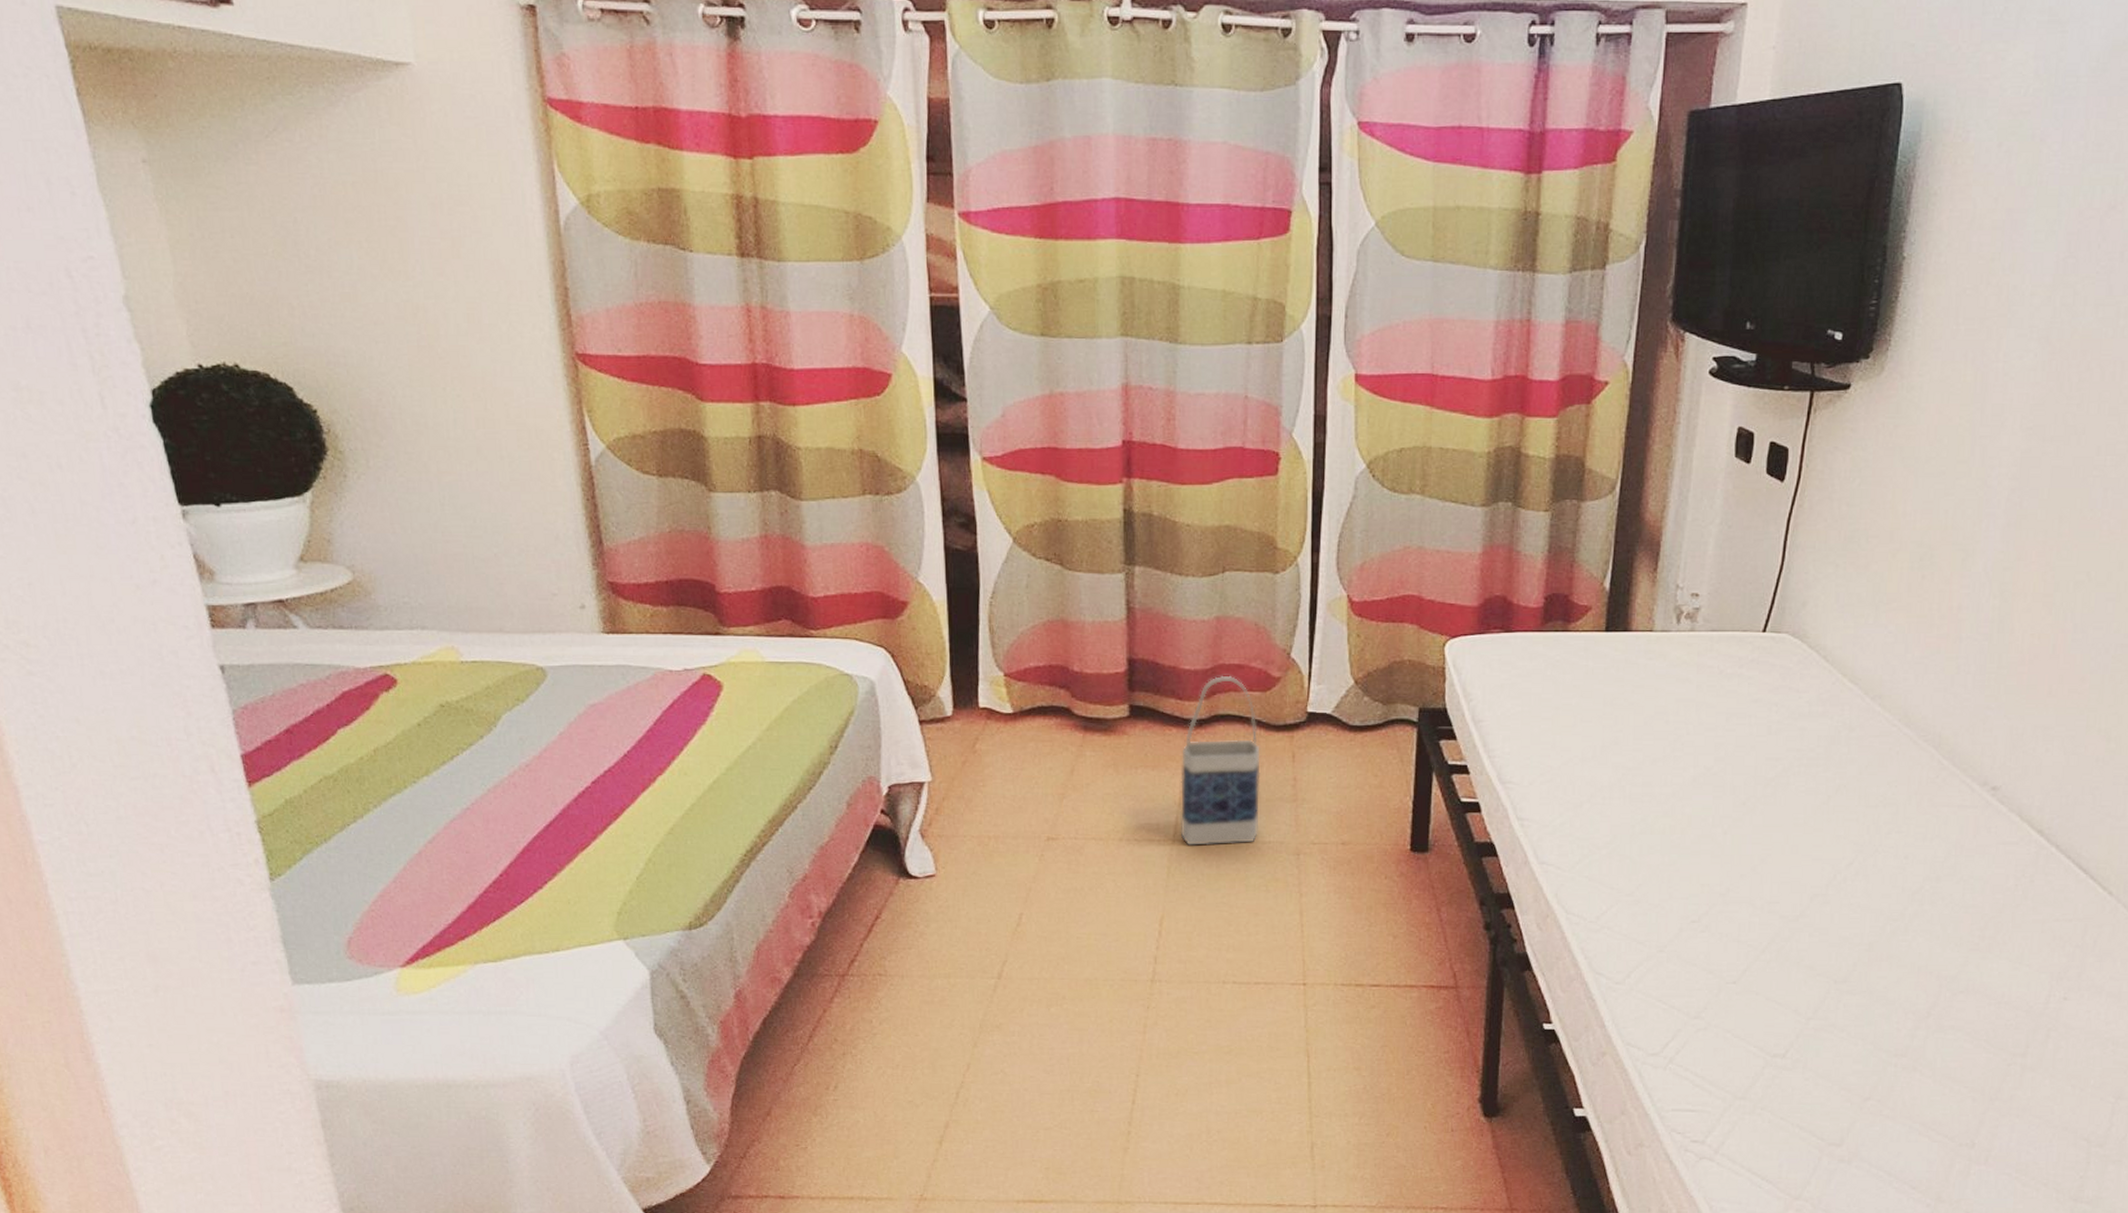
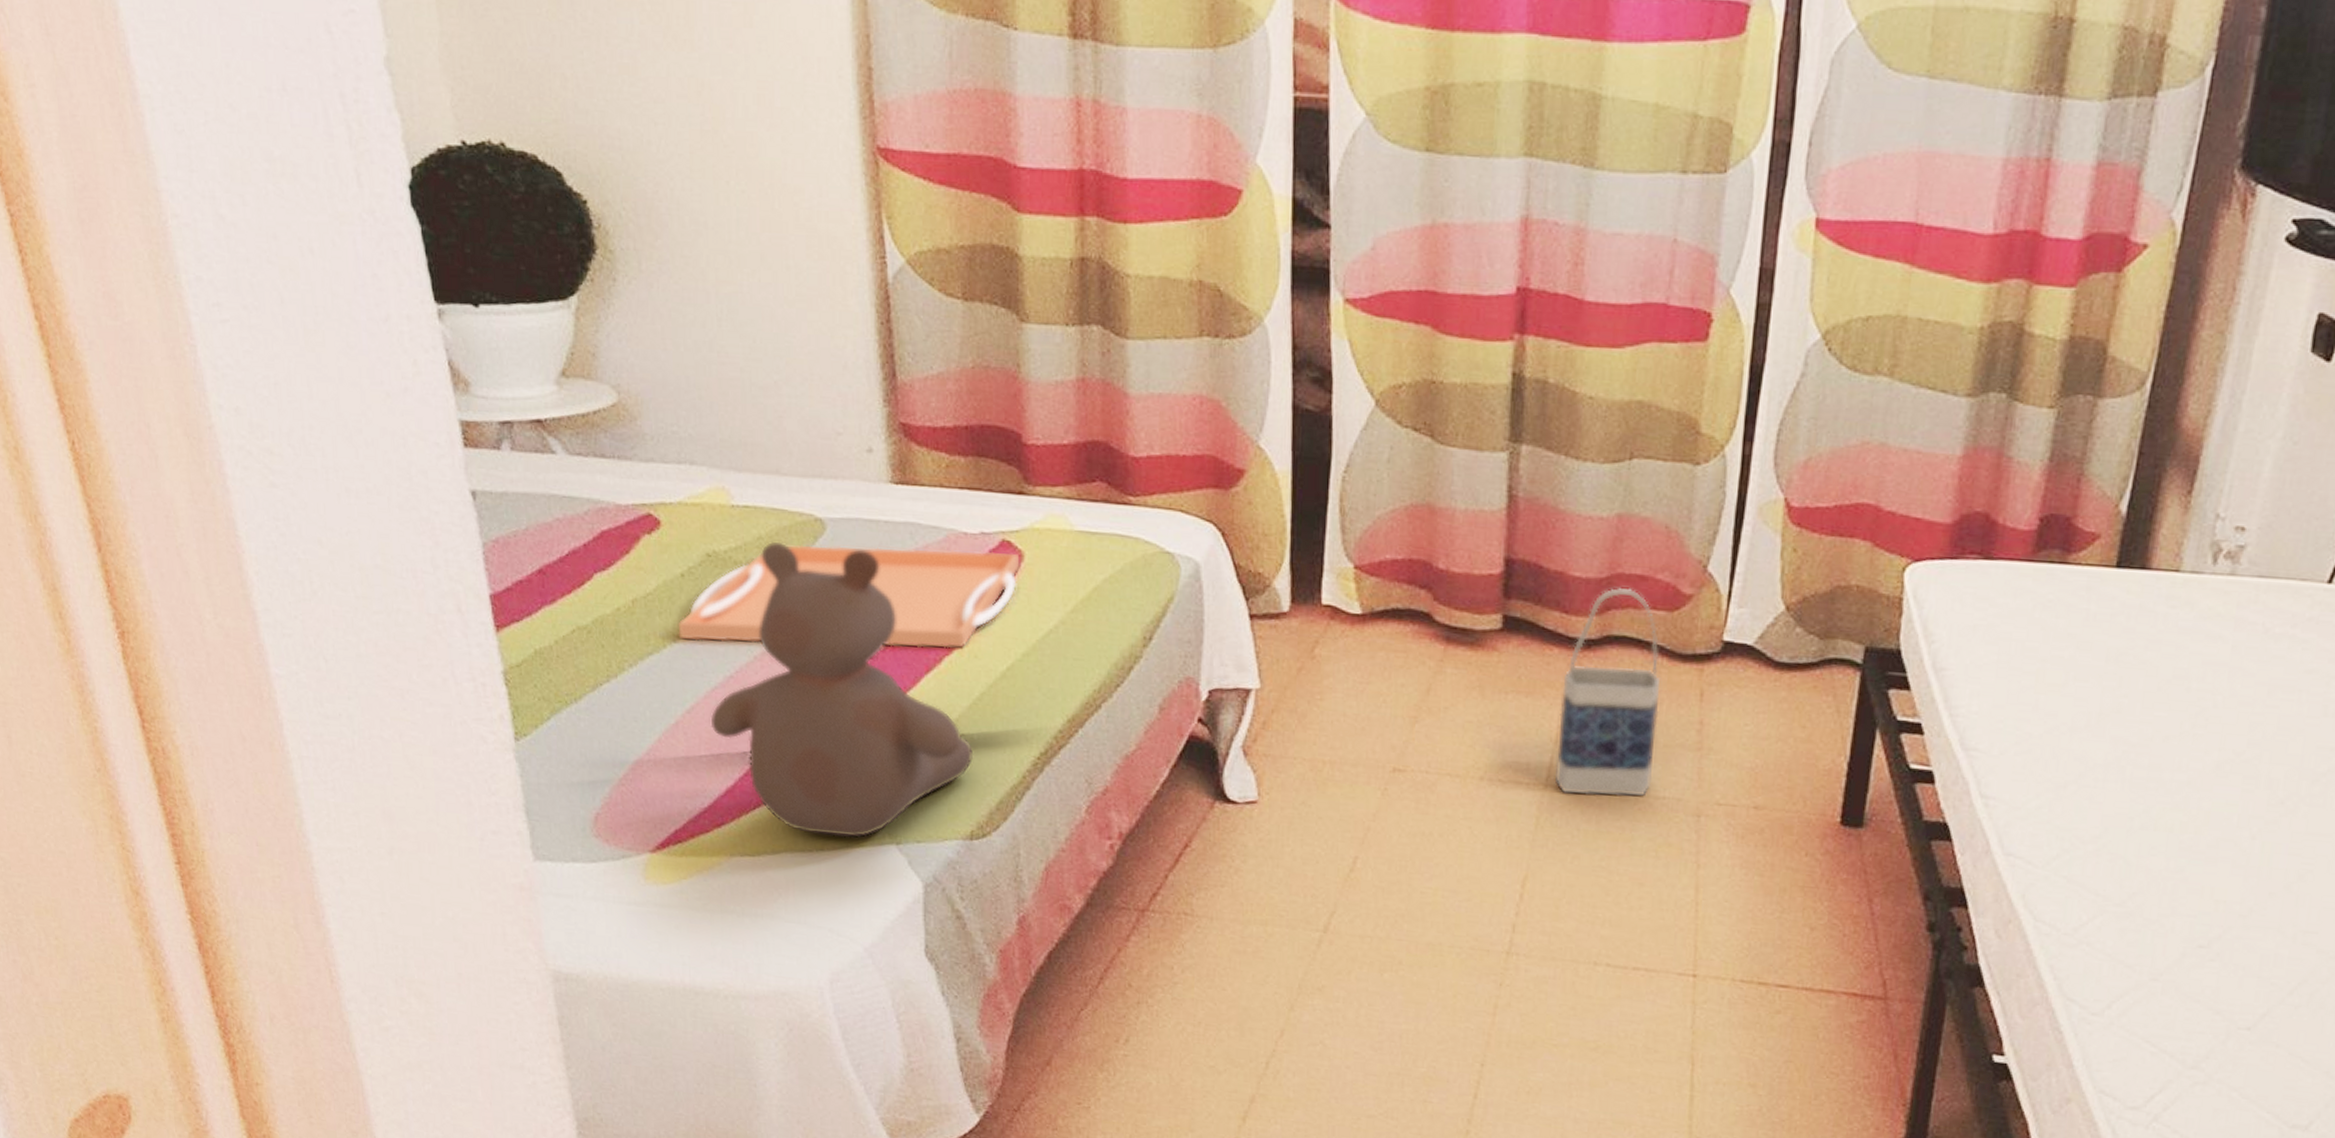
serving tray: none [417,684,720,780] -> present [678,544,1020,649]
bear: none [450,689,689,937] -> present [710,541,974,838]

